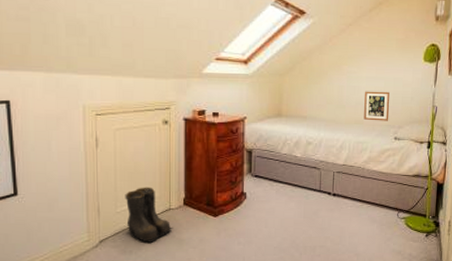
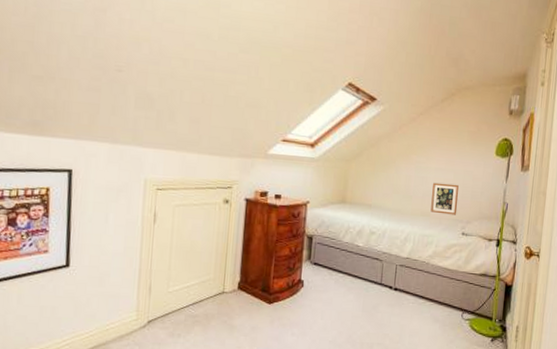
boots: present [125,187,173,243] -> none [177,267,225,327]

